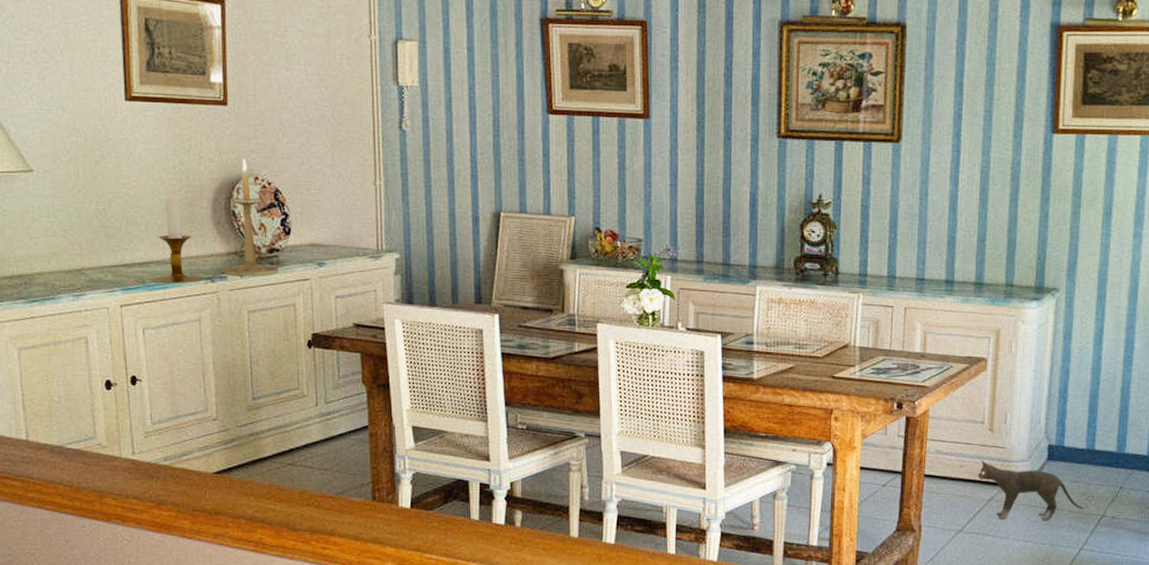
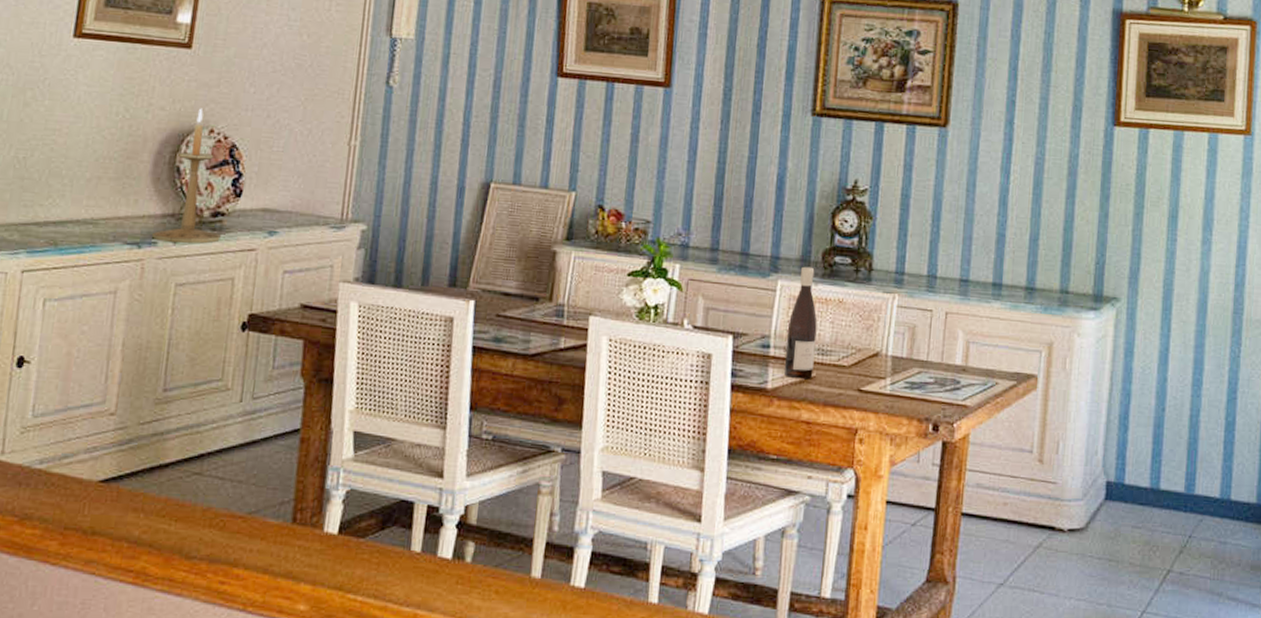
candlestick: present [150,195,206,284] -> none [64,145,132,248]
bottle: none [766,273,793,370] -> present [783,266,818,380]
cat: present [977,461,1084,521] -> none [1023,498,1147,575]

